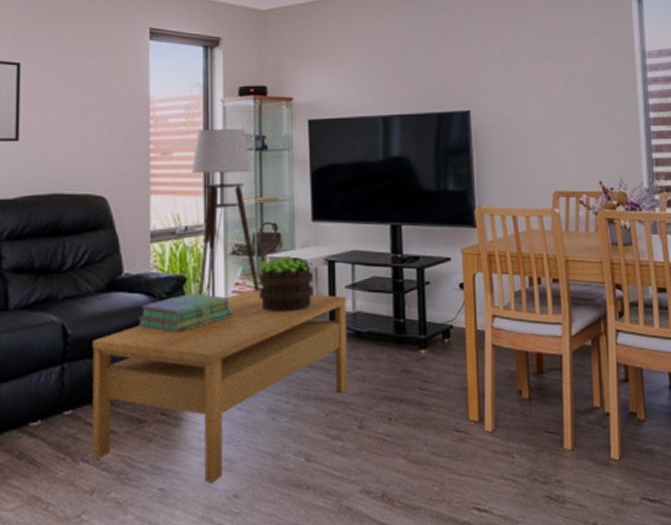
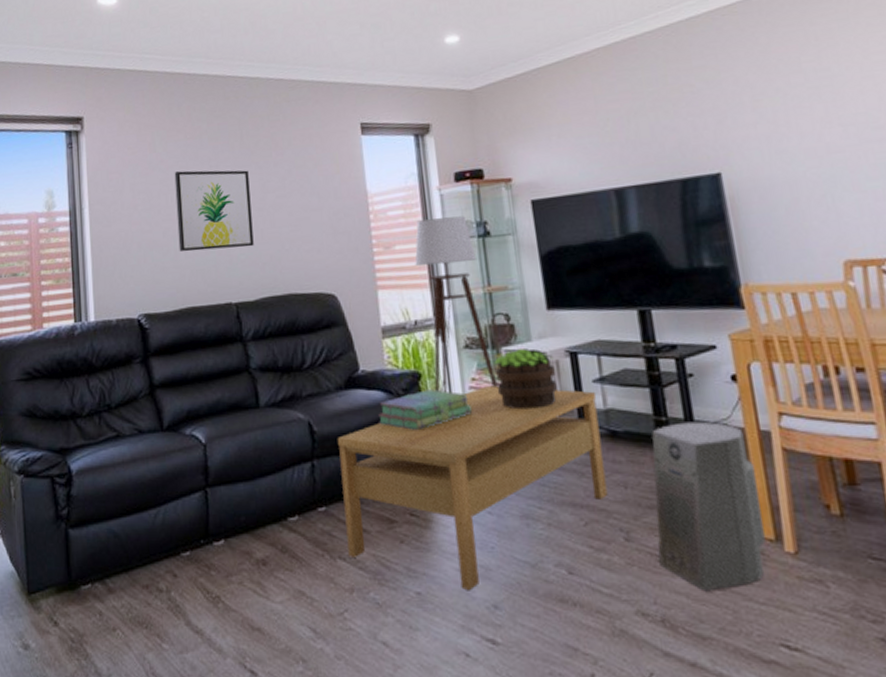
air purifier: none [385,323,471,468] -> present [651,421,766,592]

